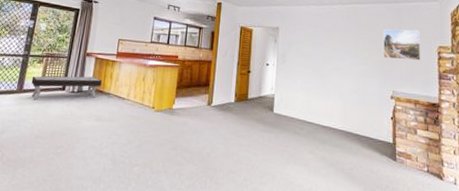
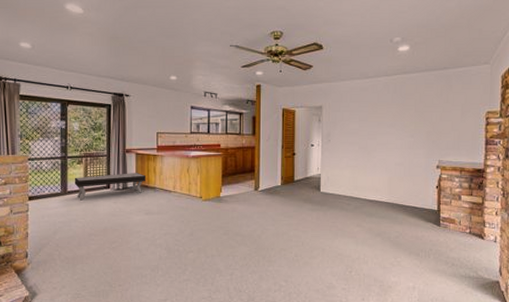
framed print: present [383,29,421,60] -> none [430,96,469,129]

